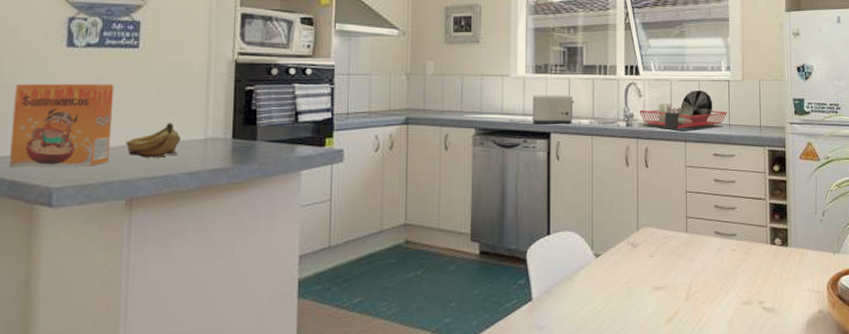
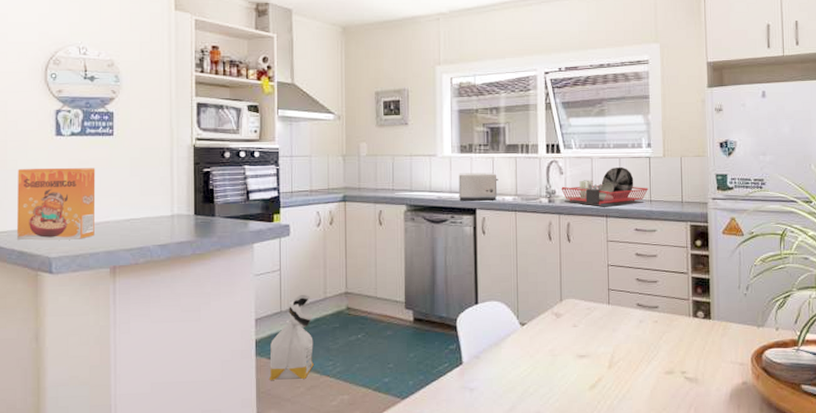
fruit: present [125,123,180,158] -> none [107,201,151,232]
bag: none [312,227,367,325] -> present [268,295,314,380]

